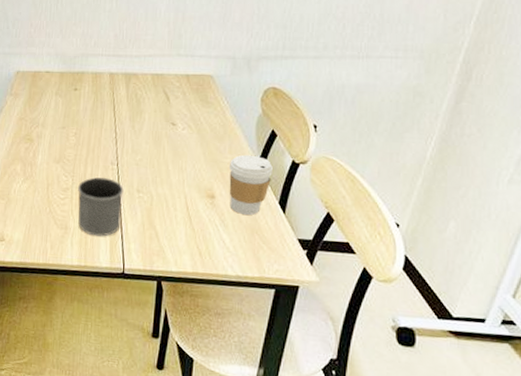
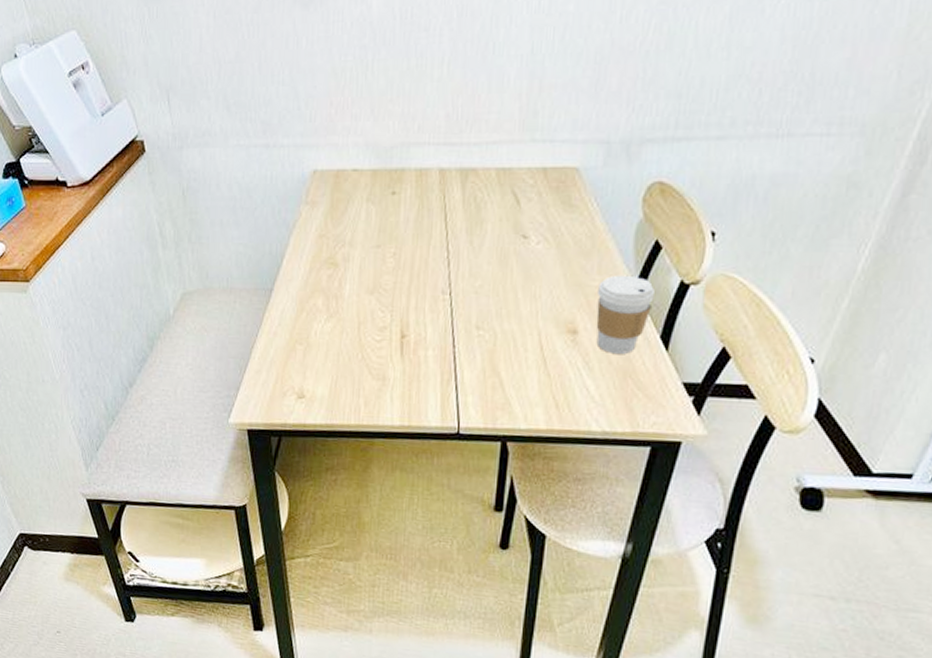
mug: present [78,177,124,237] -> none [399,311,459,388]

